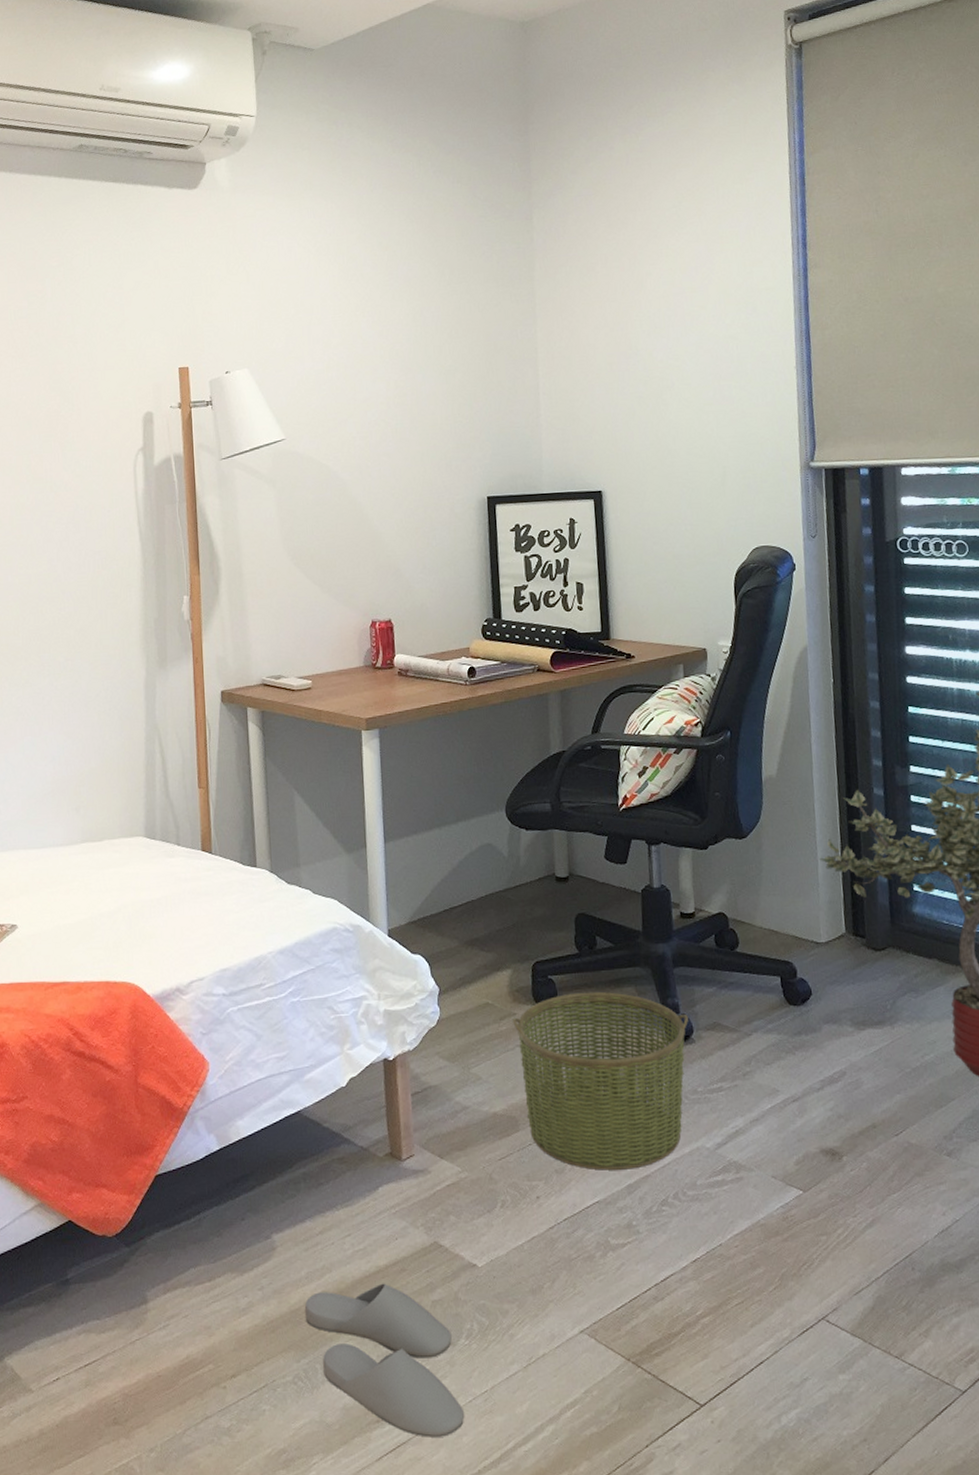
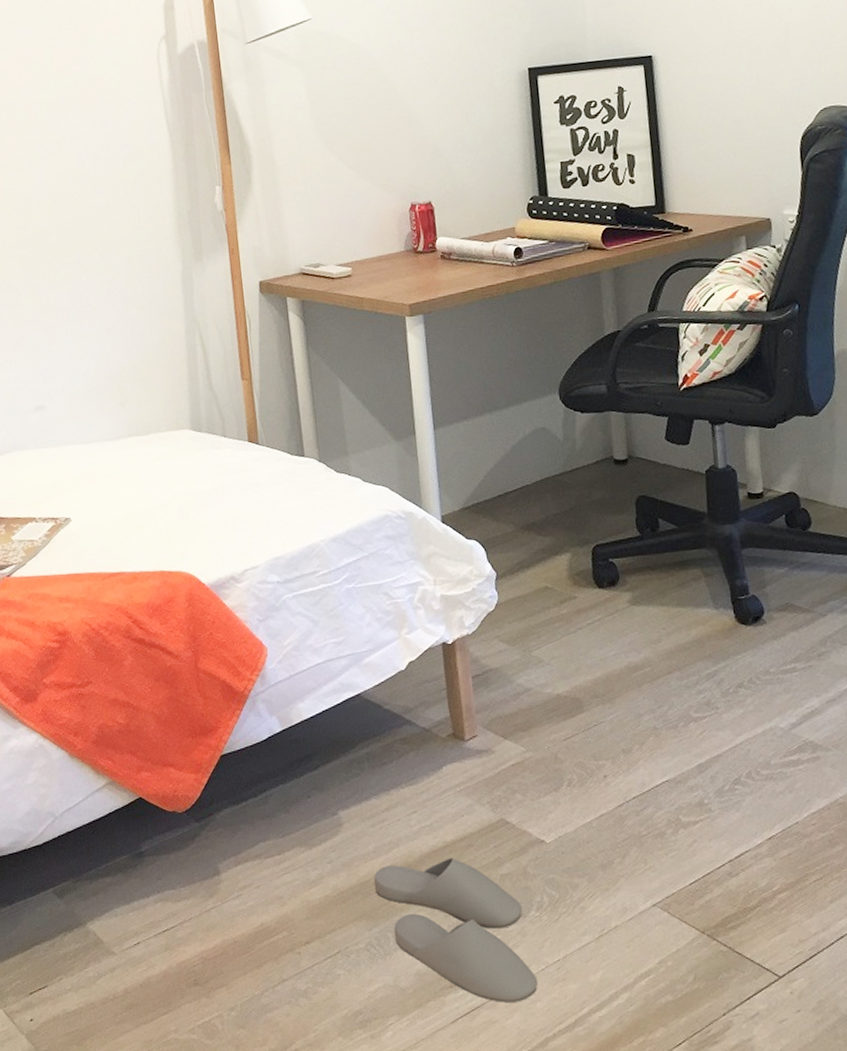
basket: present [513,991,688,1170] -> none [574,574,759,750]

